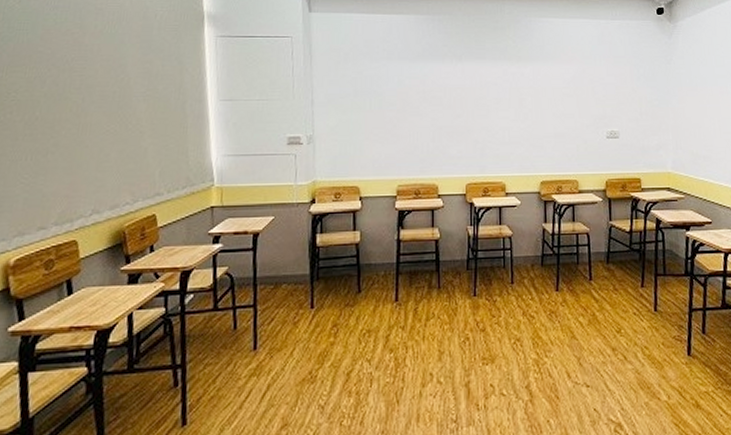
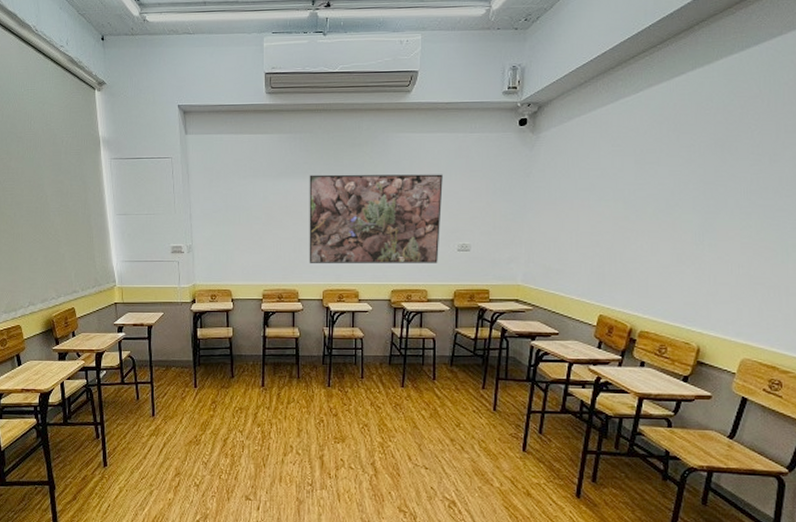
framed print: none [449,58,588,154] -> present [309,174,443,263]

